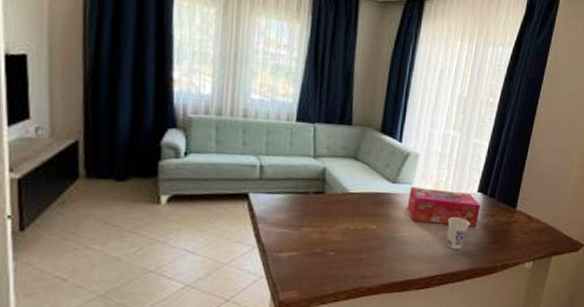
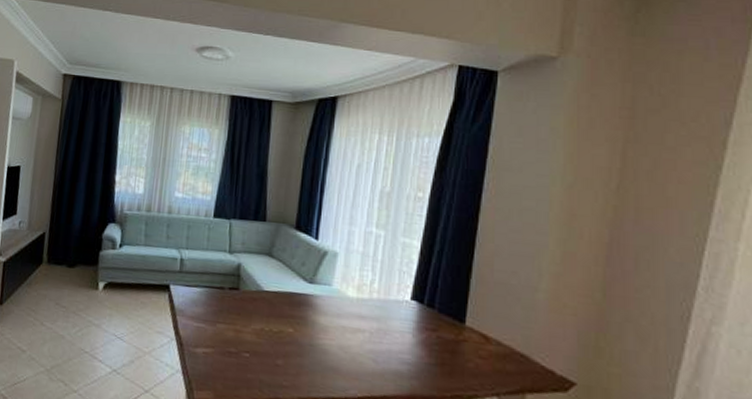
tissue box: present [407,186,481,227] -> none [326,288,416,343]
cup: present [446,217,470,250] -> none [375,327,404,369]

